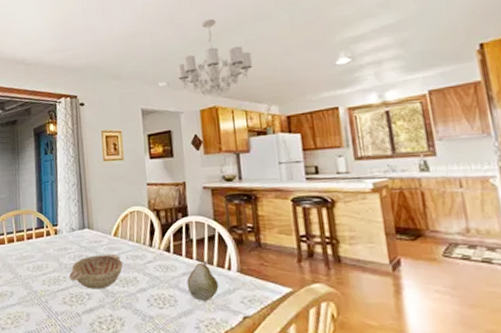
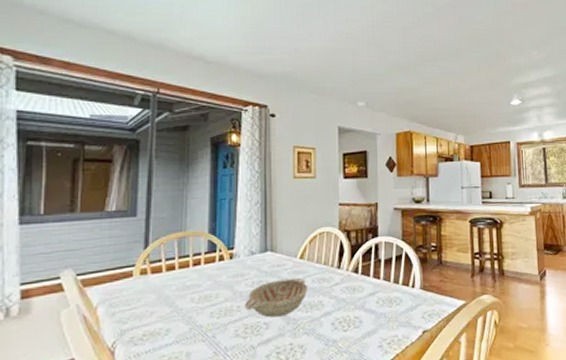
chandelier: present [177,18,253,97] -> none [376,46,445,121]
fruit: present [186,260,219,301] -> none [372,280,403,320]

